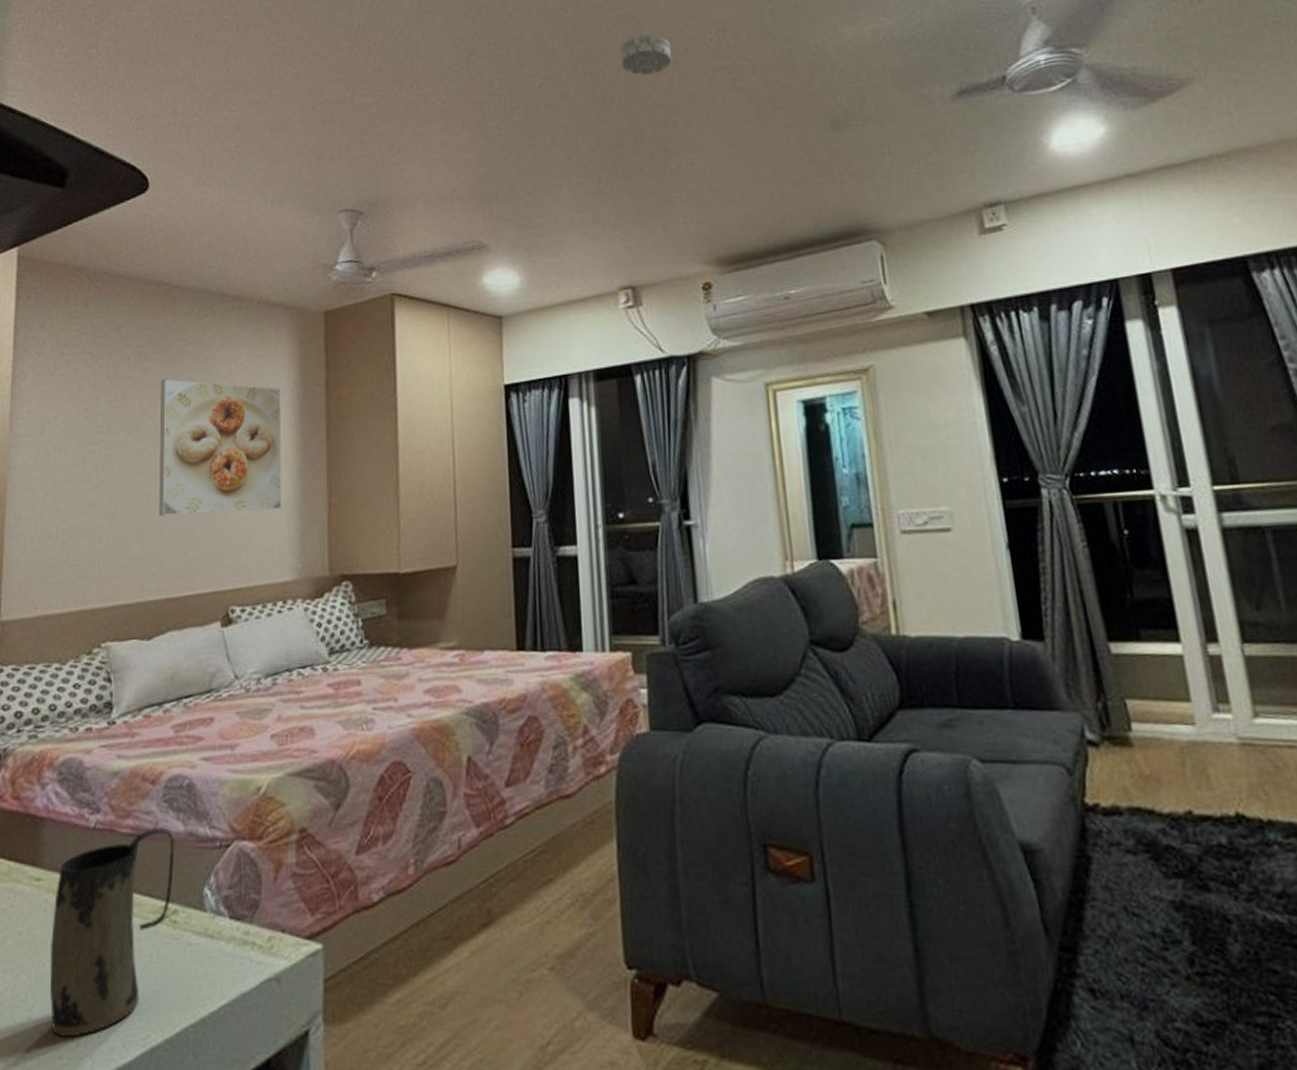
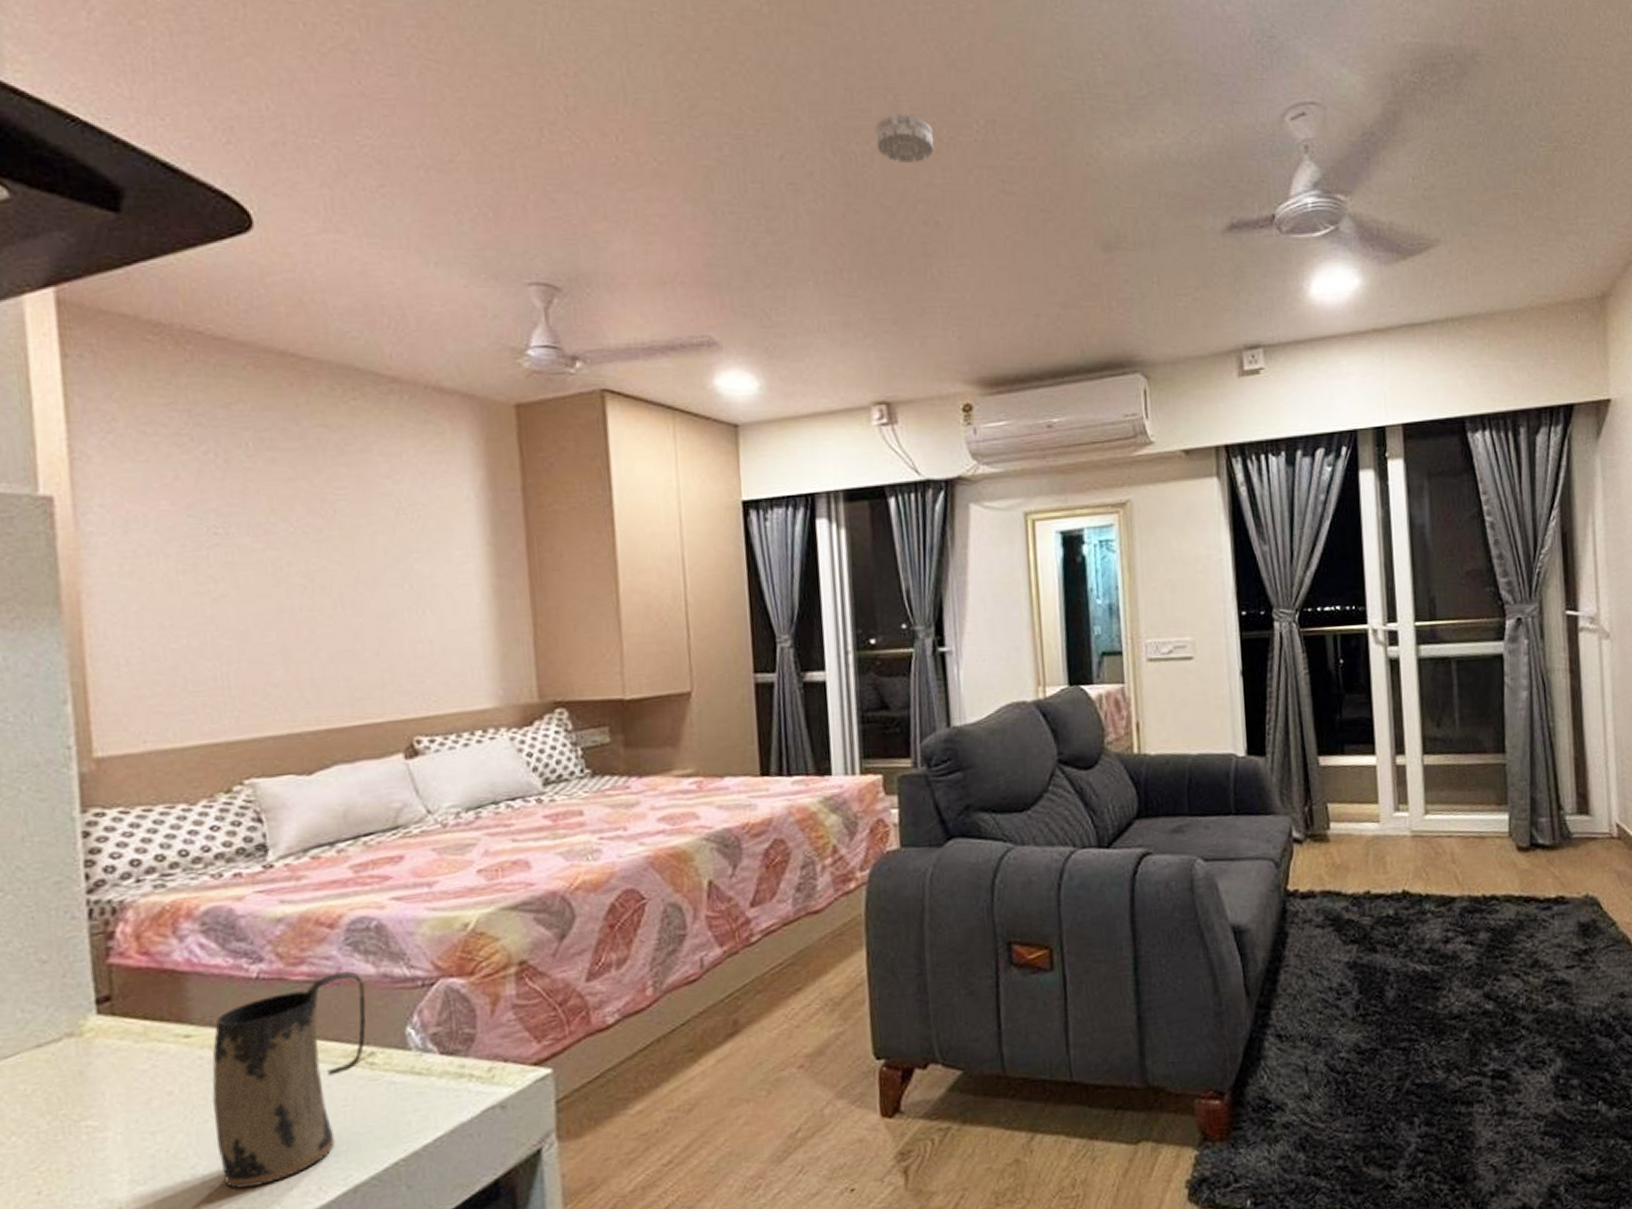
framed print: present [159,379,282,516] -> none [295,473,474,636]

